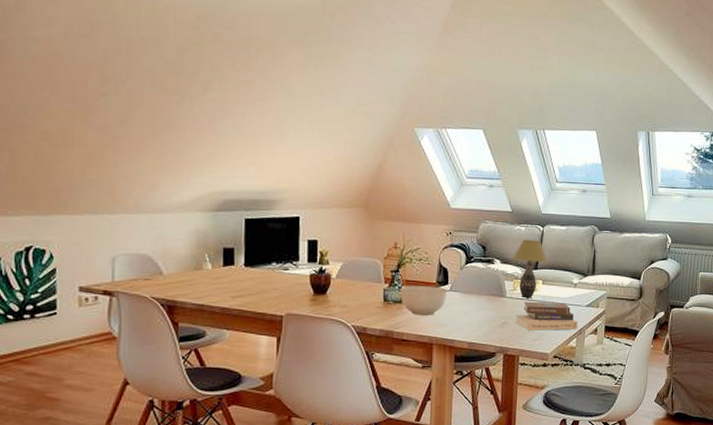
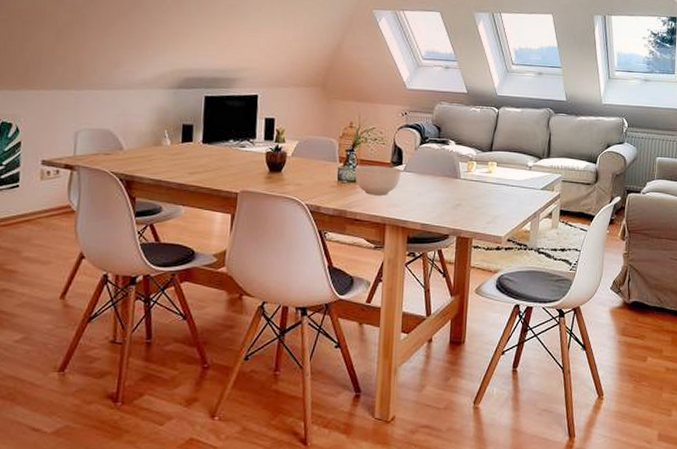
table lamp: present [513,239,548,299] -> none [468,121,502,181]
books: present [515,301,578,331] -> none [468,183,533,214]

